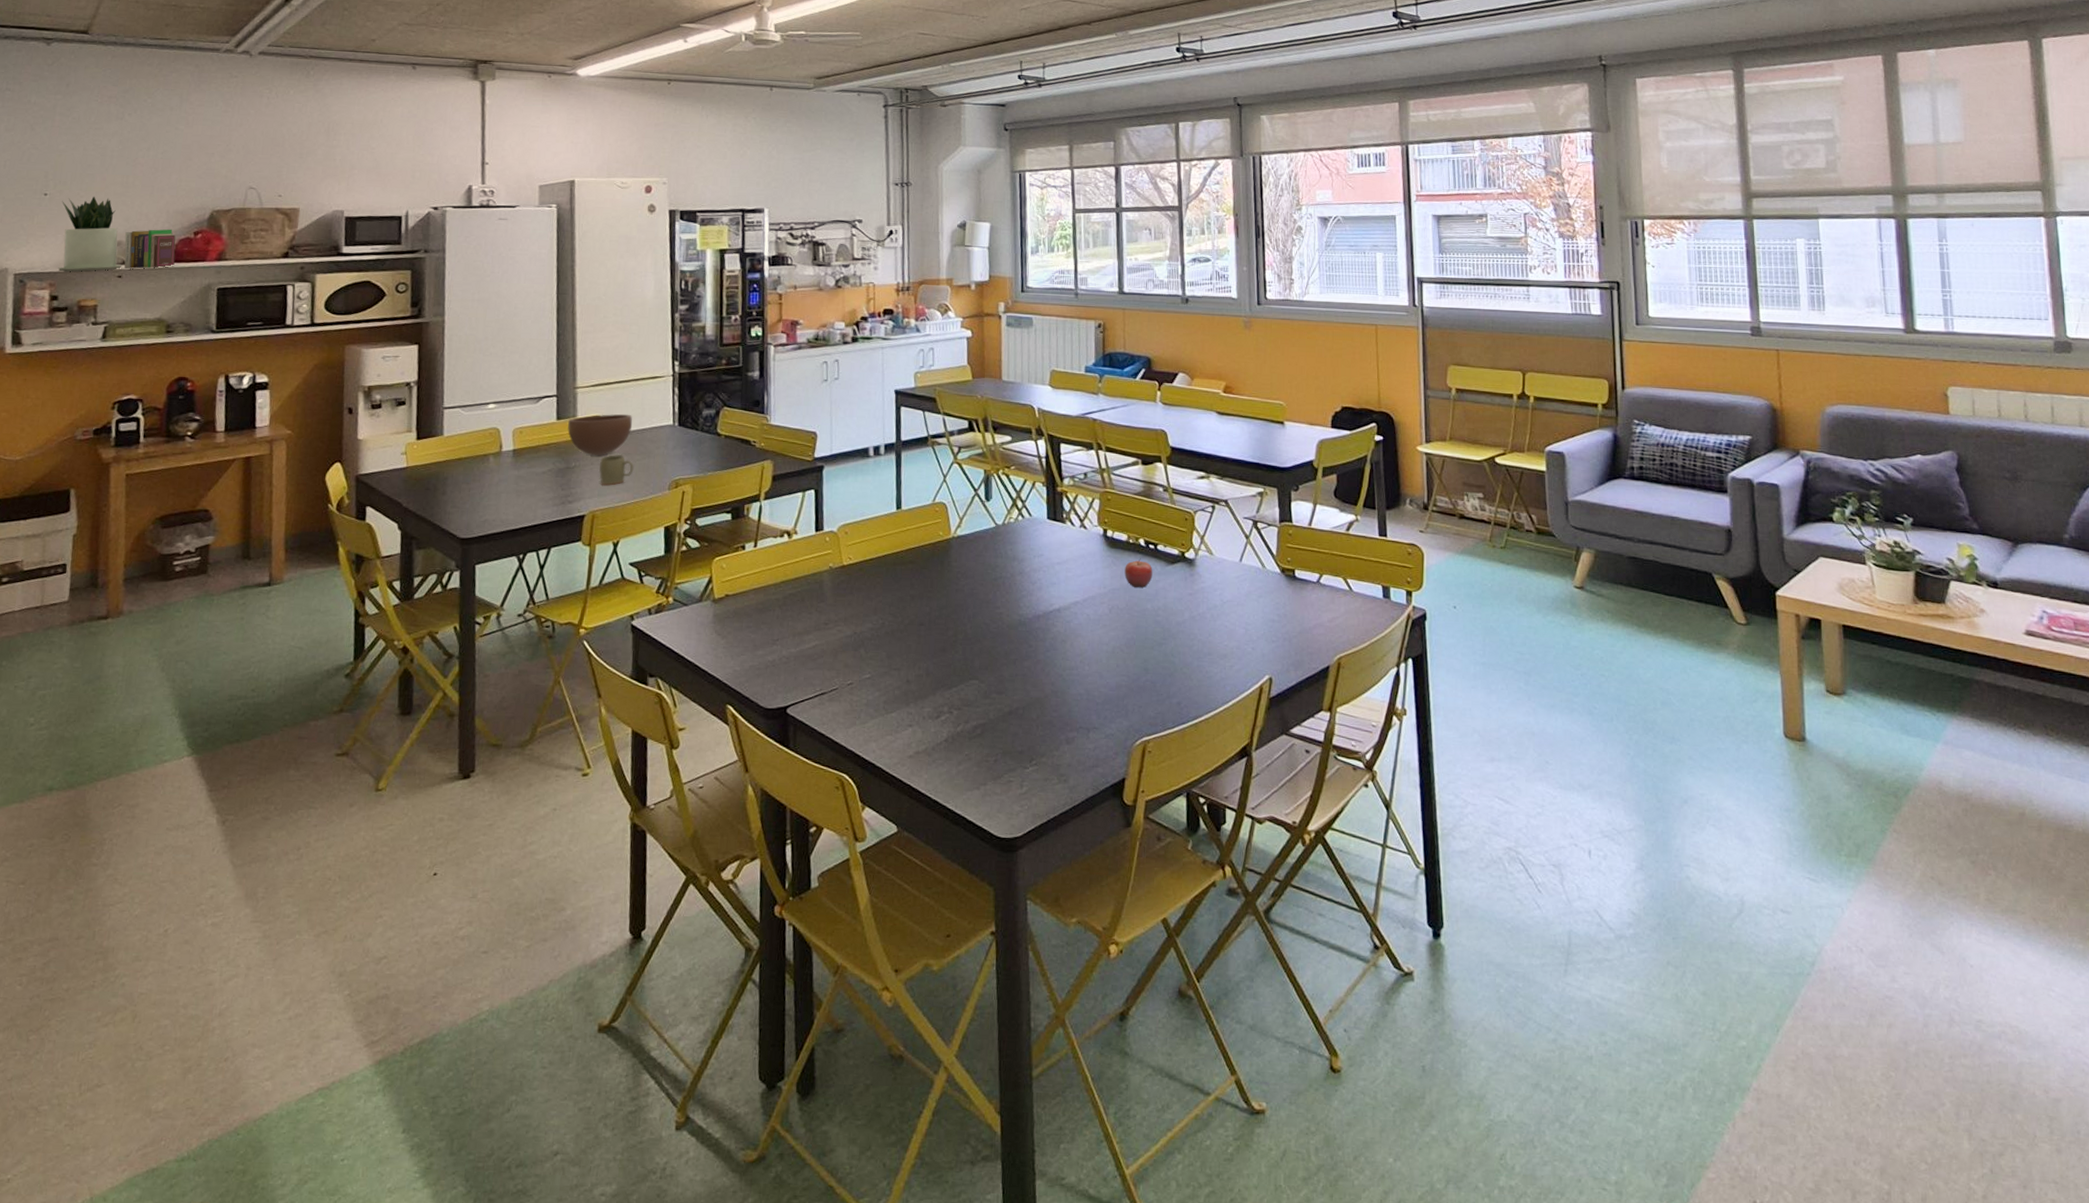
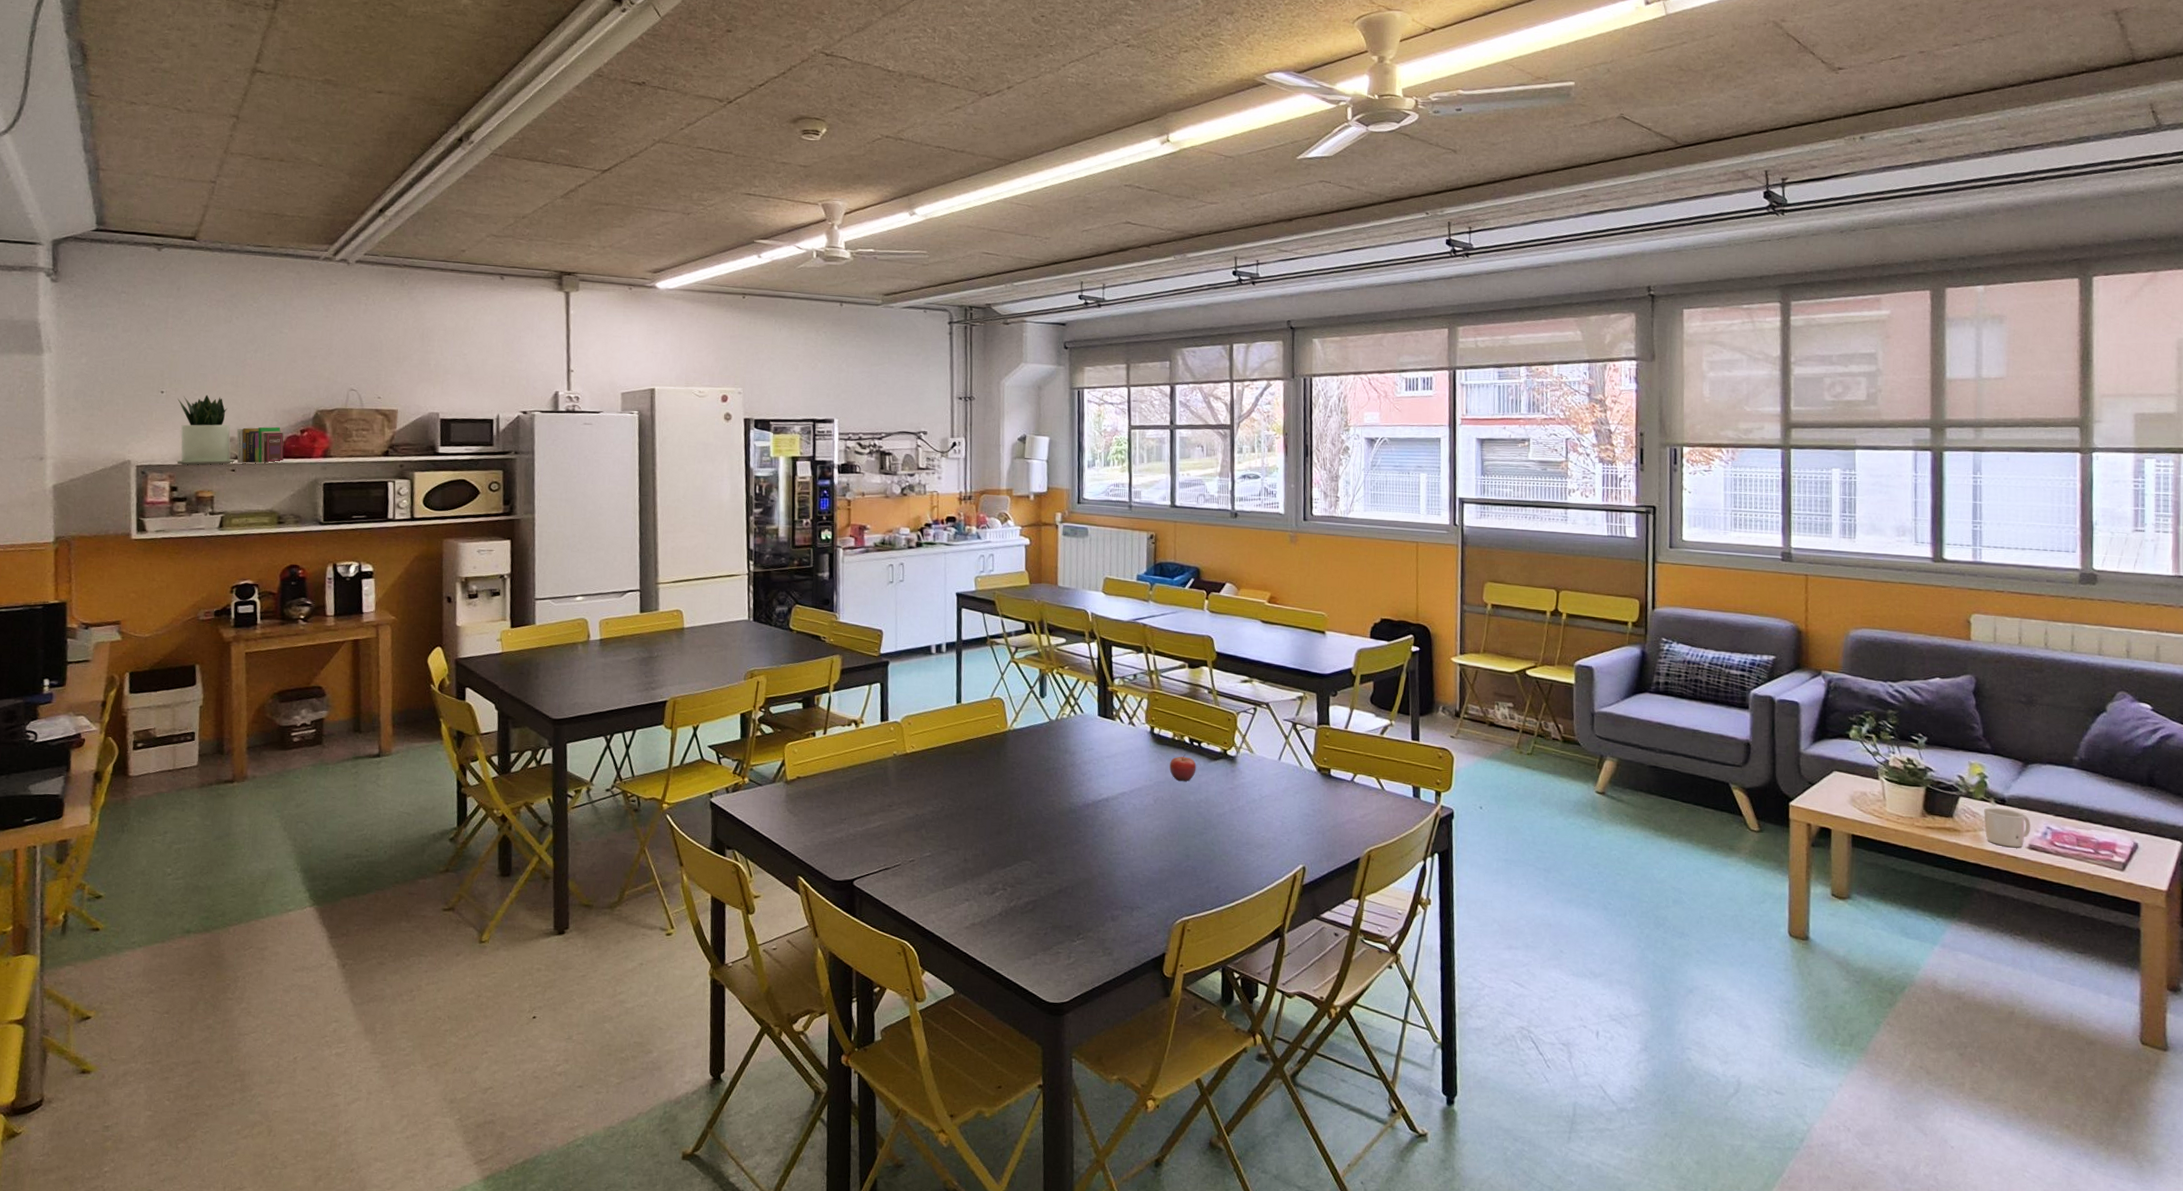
bowl: present [567,414,633,456] -> none [650,608,711,647]
mug: present [598,454,634,486] -> none [679,645,712,674]
mug: none [1977,591,2027,634] -> present [1984,807,2031,848]

